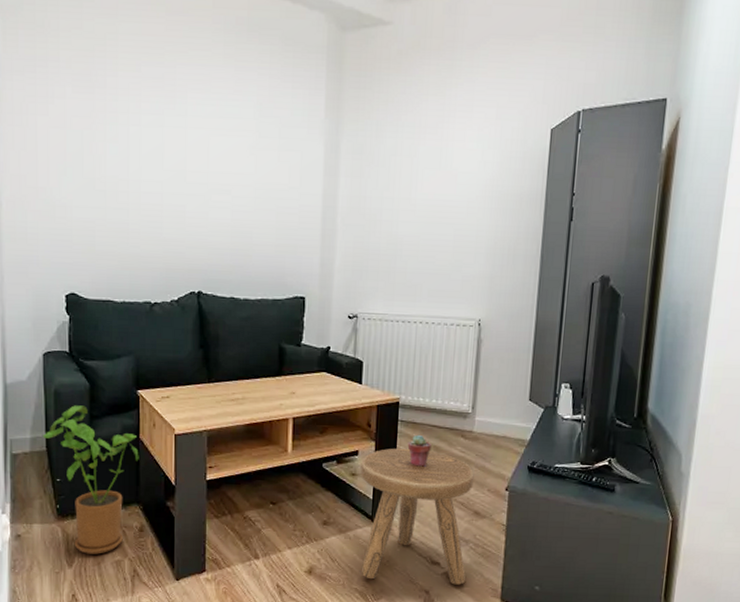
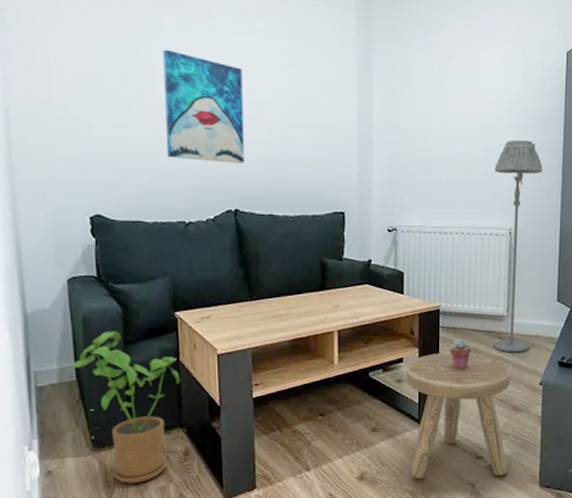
wall art: none [138,134,211,247] -> present [163,49,244,165]
floor lamp: none [455,224,519,454] -> present [493,140,543,353]

